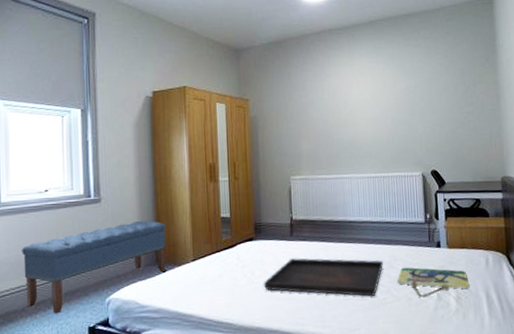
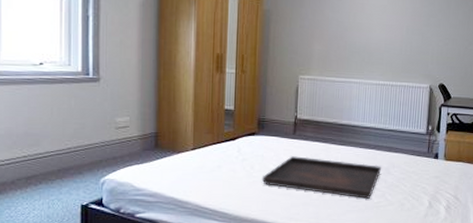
bench: present [22,221,166,314] -> none [13,105,167,190]
home sign: present [398,267,469,298] -> none [393,174,460,204]

